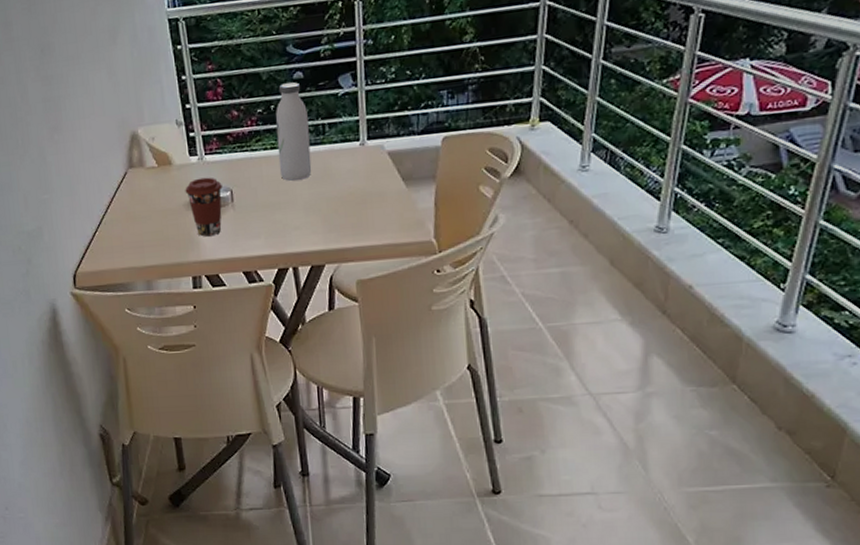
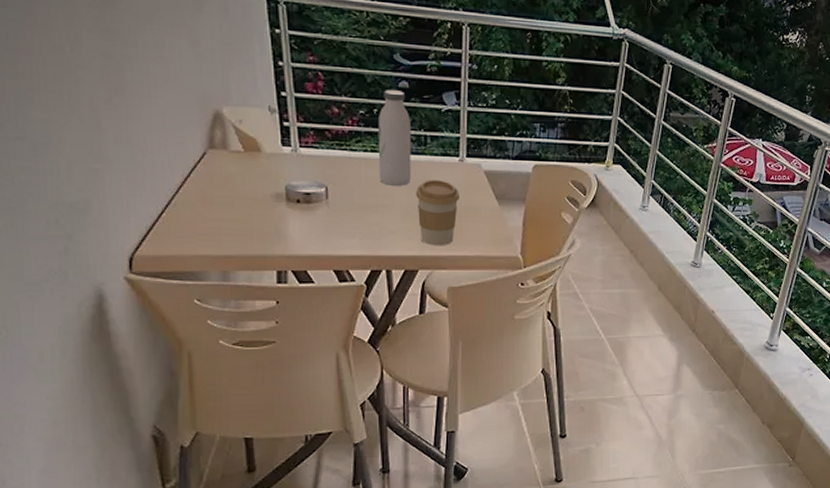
coffee cup: present [185,177,223,237] -> none [274,170,317,231]
coffee cup: none [317,168,363,238] -> present [416,179,459,246]

